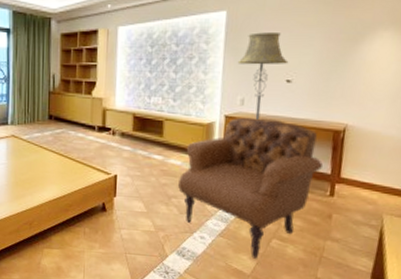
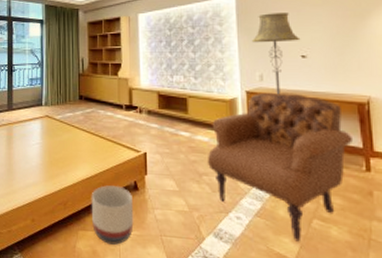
planter: none [57,206,101,262] -> present [91,185,134,245]

